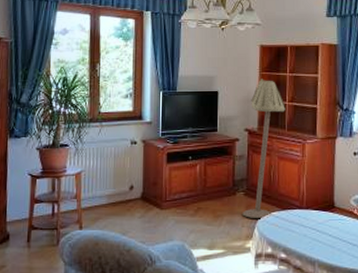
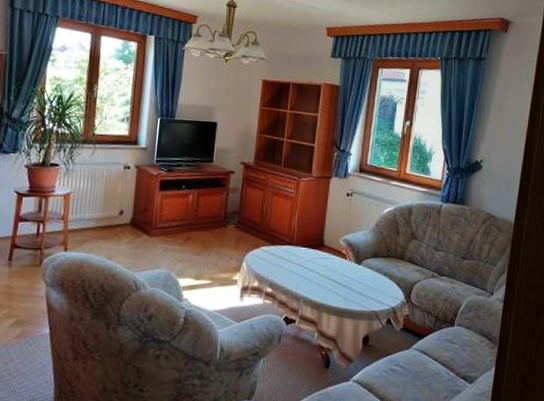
floor lamp: present [241,79,285,218] -> none [231,113,283,252]

